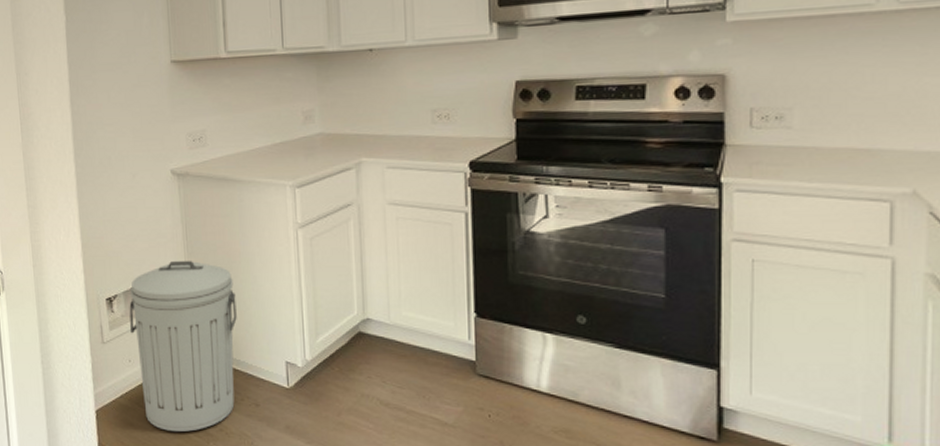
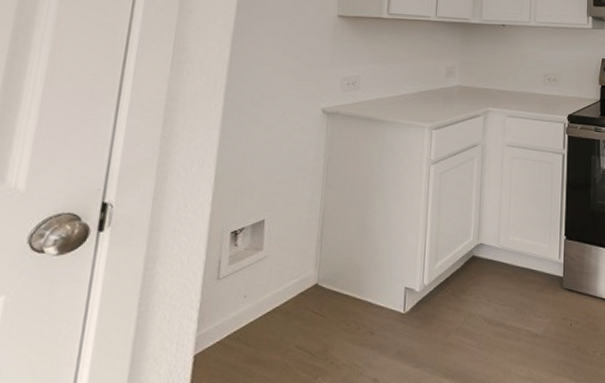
trash can: present [129,261,237,432] -> none [252,193,366,370]

